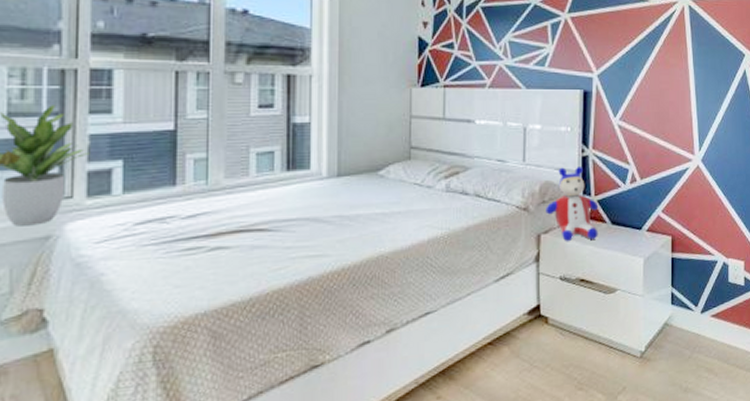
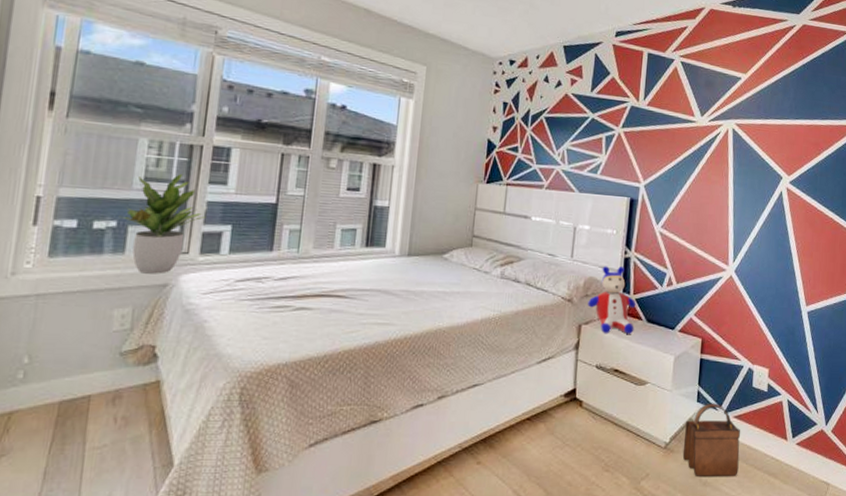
handbag: none [660,303,720,384] -> present [682,403,741,476]

